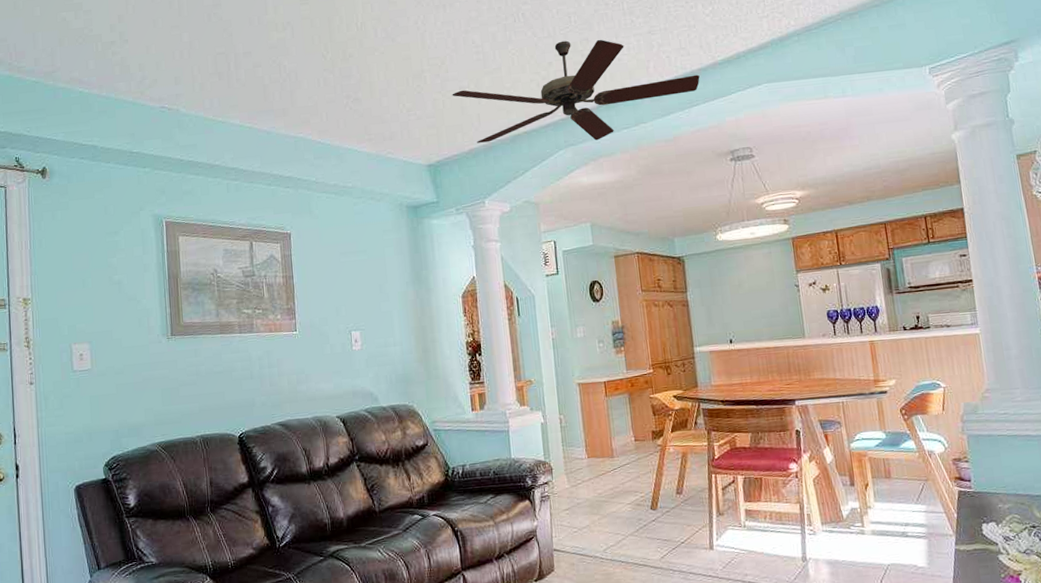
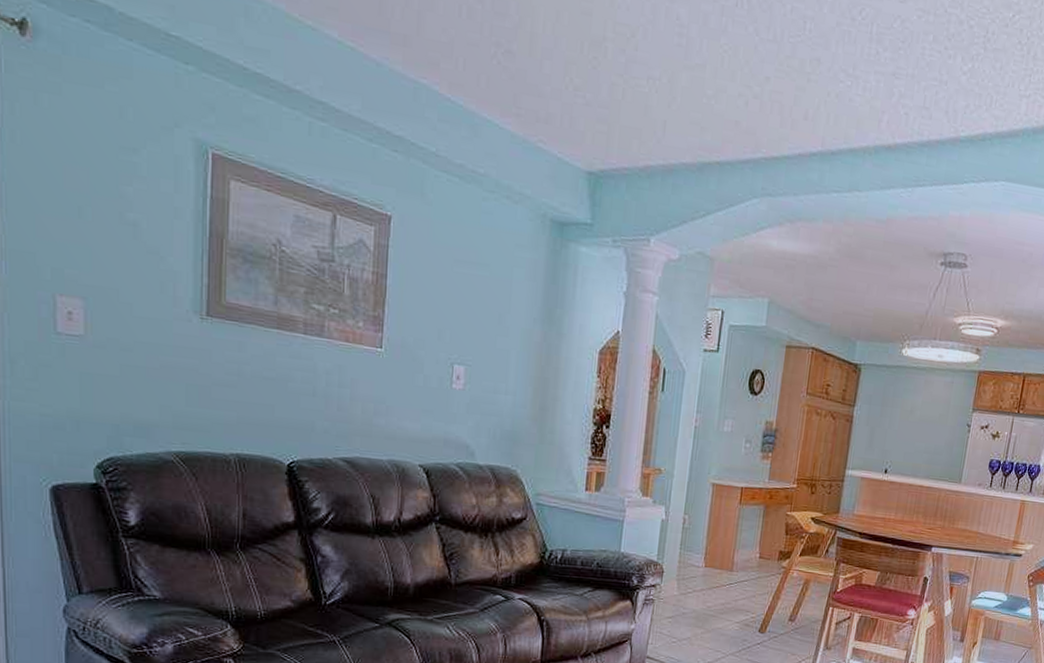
ceiling fan: present [452,39,700,143] -> none [636,52,935,198]

